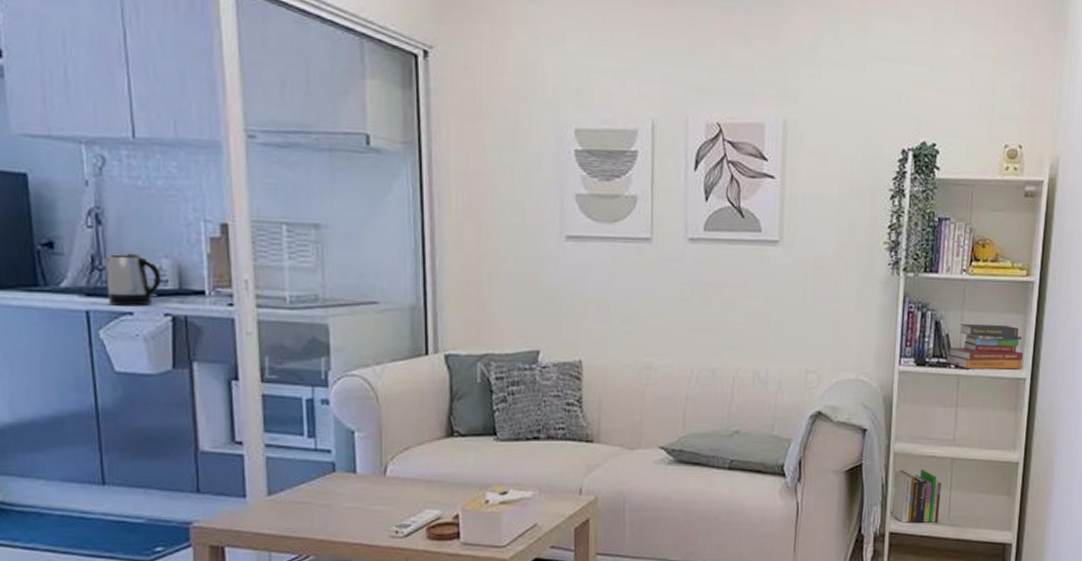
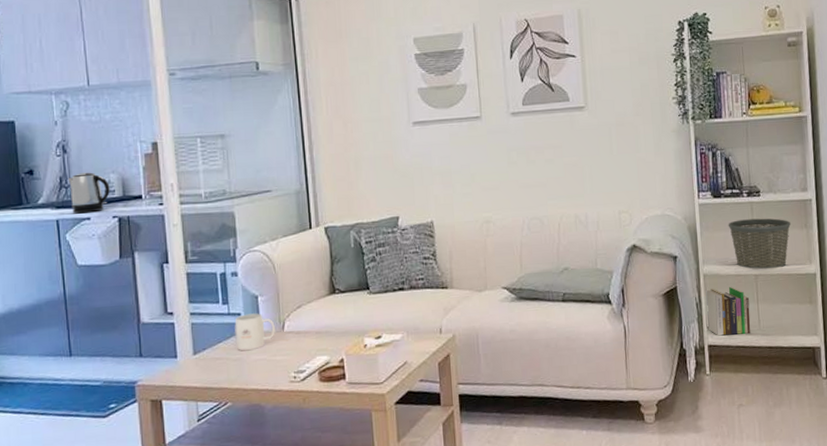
mug: none [323,452,375,496] -> present [234,313,275,351]
basket: none [928,394,999,453] -> present [728,218,791,270]
books: present [946,324,1024,370] -> none [738,155,807,197]

